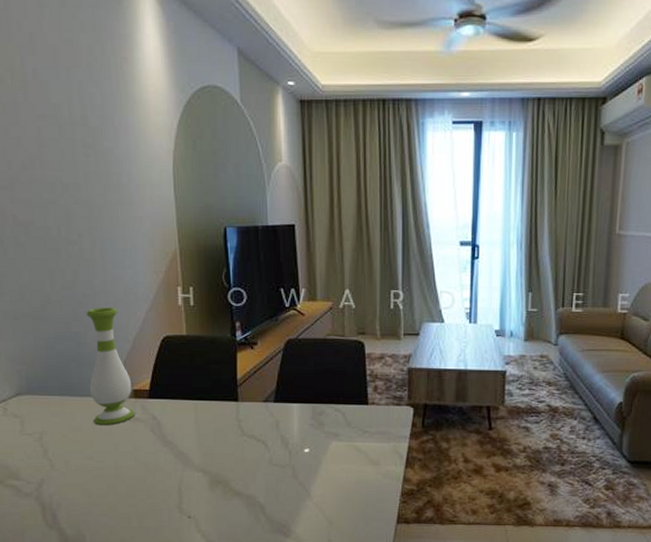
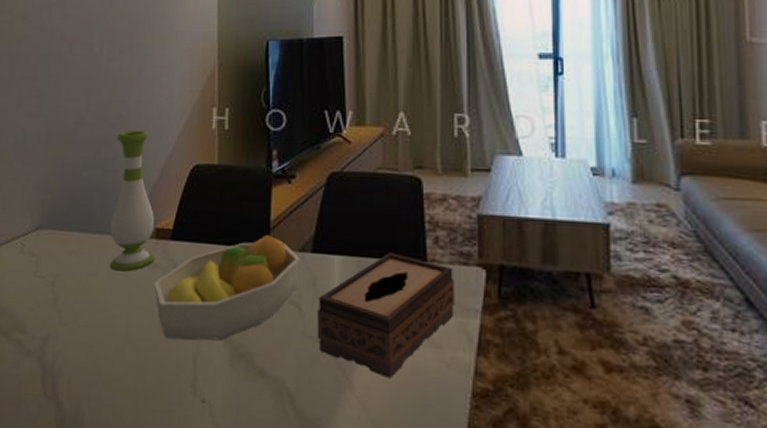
fruit bowl: none [136,390,265,475] -> present [154,234,300,341]
tissue box: none [281,399,390,488] -> present [317,252,455,379]

